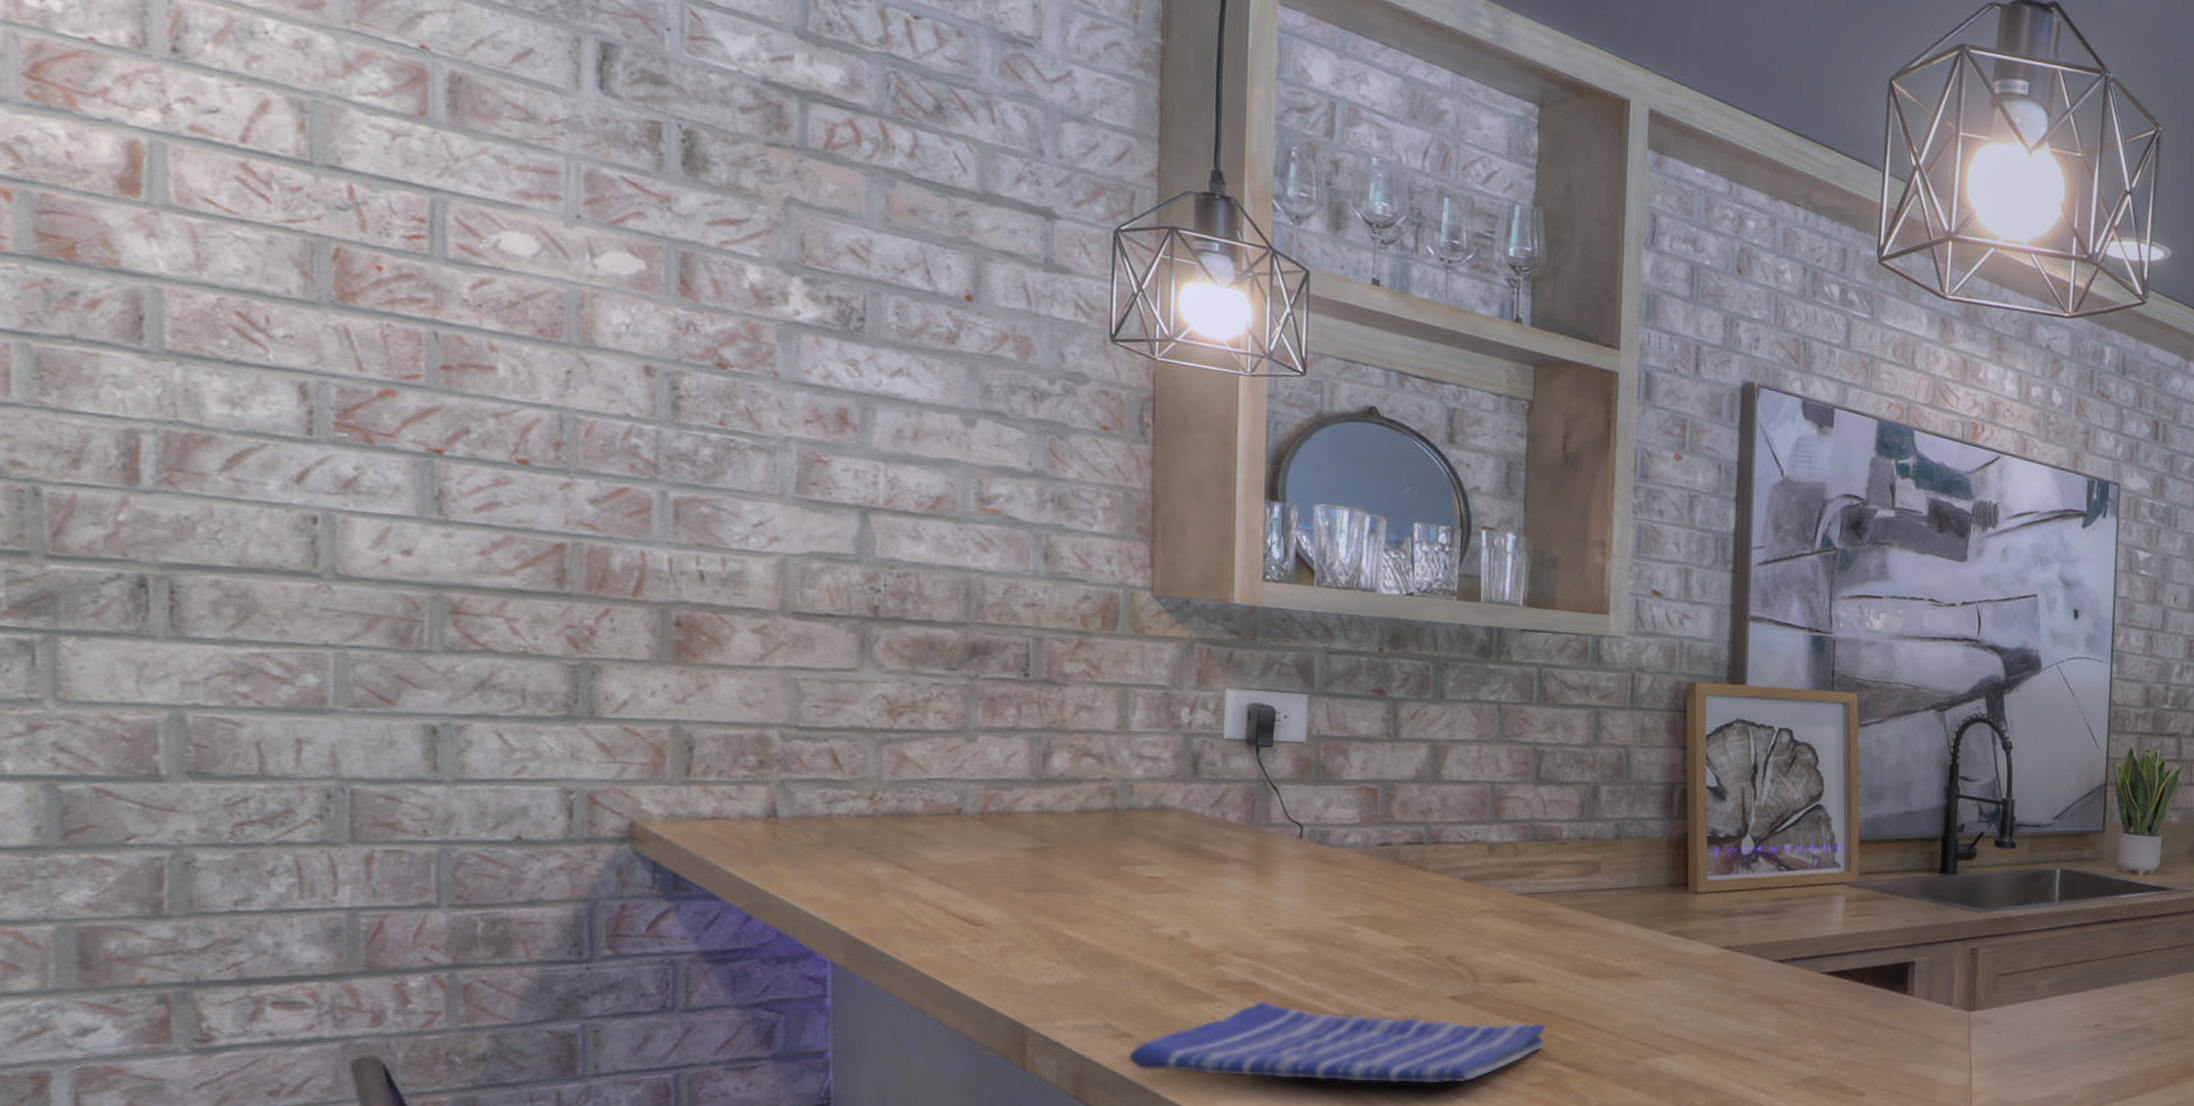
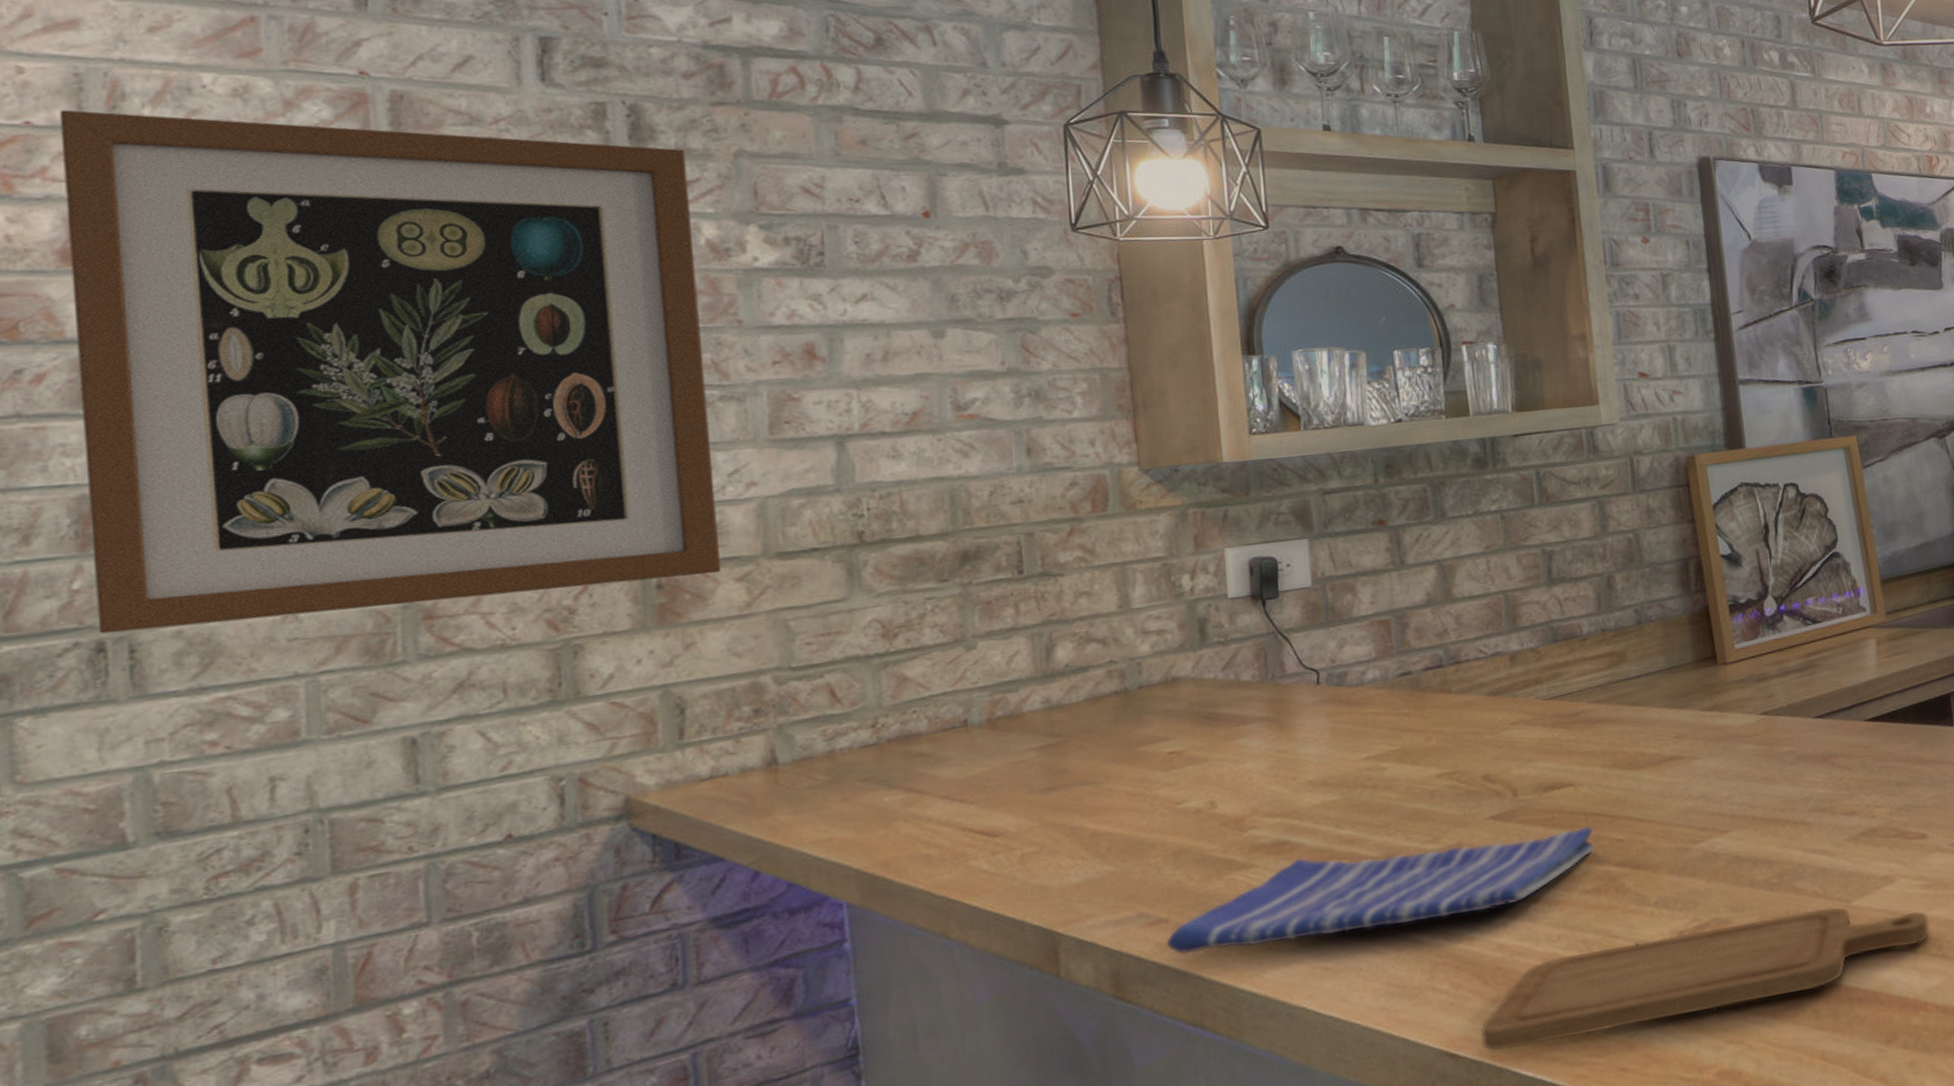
wall art: none [123,31,739,621] -> present [59,109,722,634]

